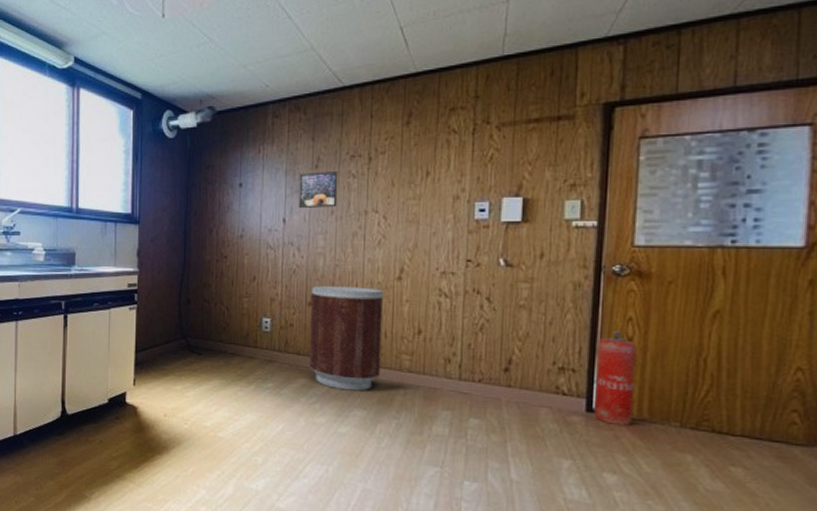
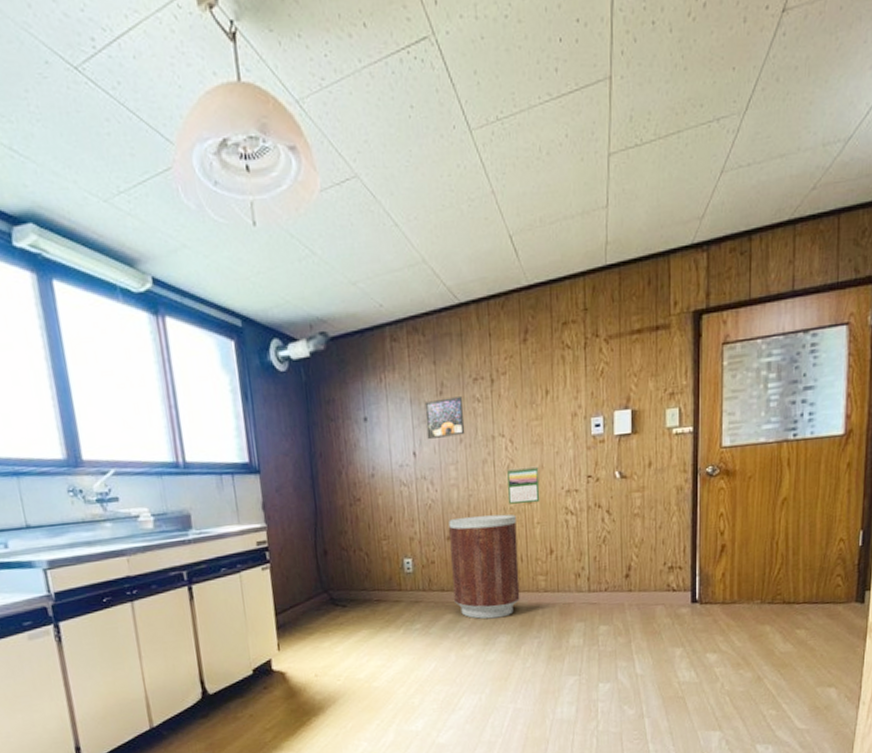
calendar: none [375,244,413,281] -> present [507,466,540,504]
fire extinguisher: present [594,332,637,425] -> none [698,527,727,611]

